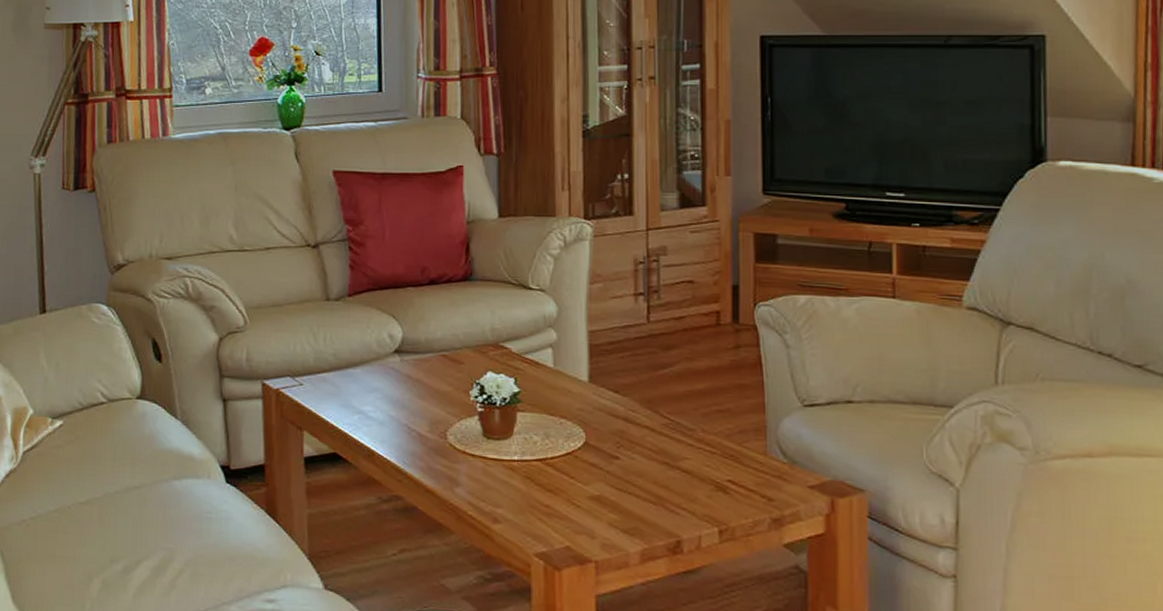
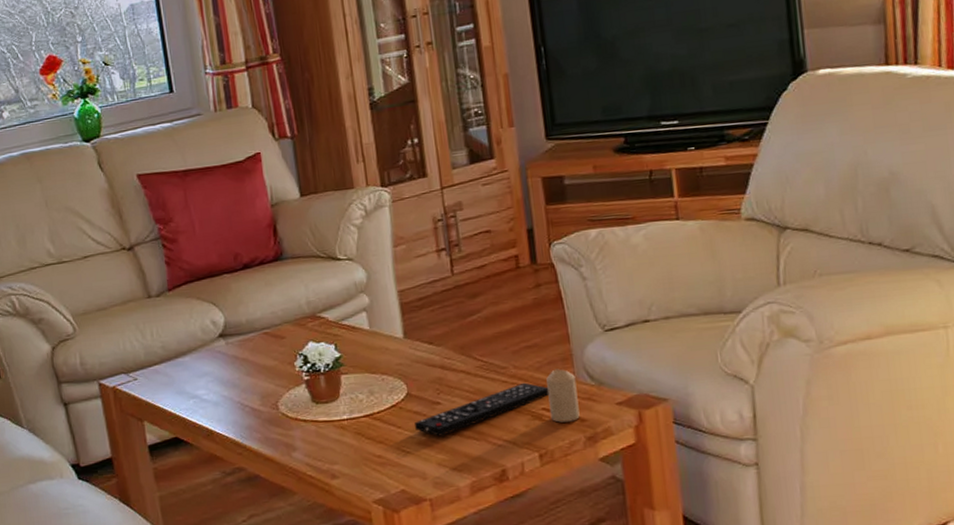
remote control: none [589,449,737,494] -> present [415,382,550,437]
candle: none [736,439,767,499] -> present [546,368,580,423]

